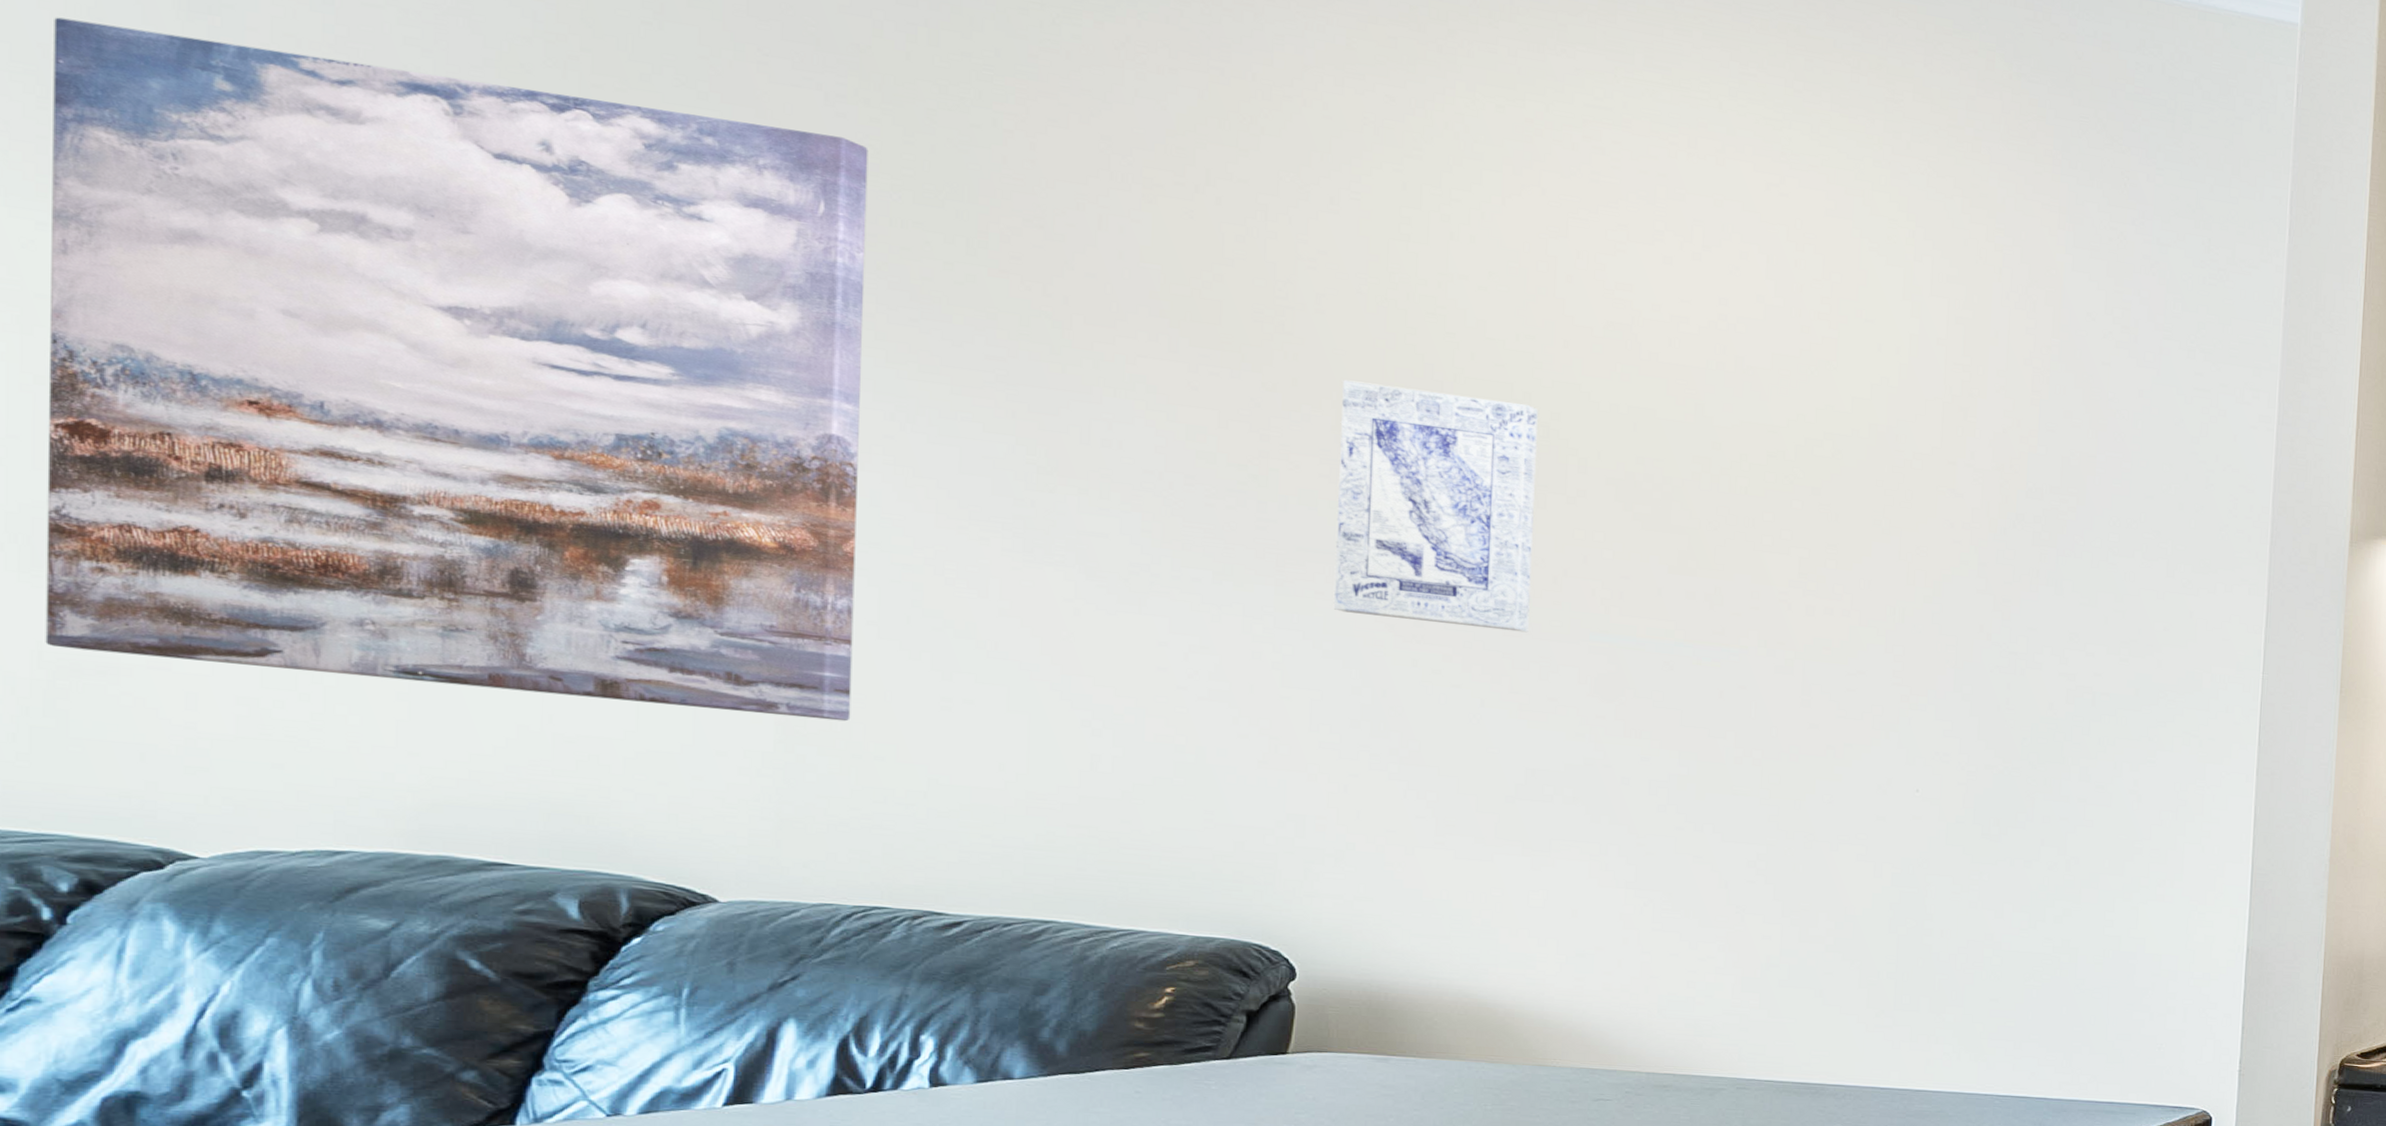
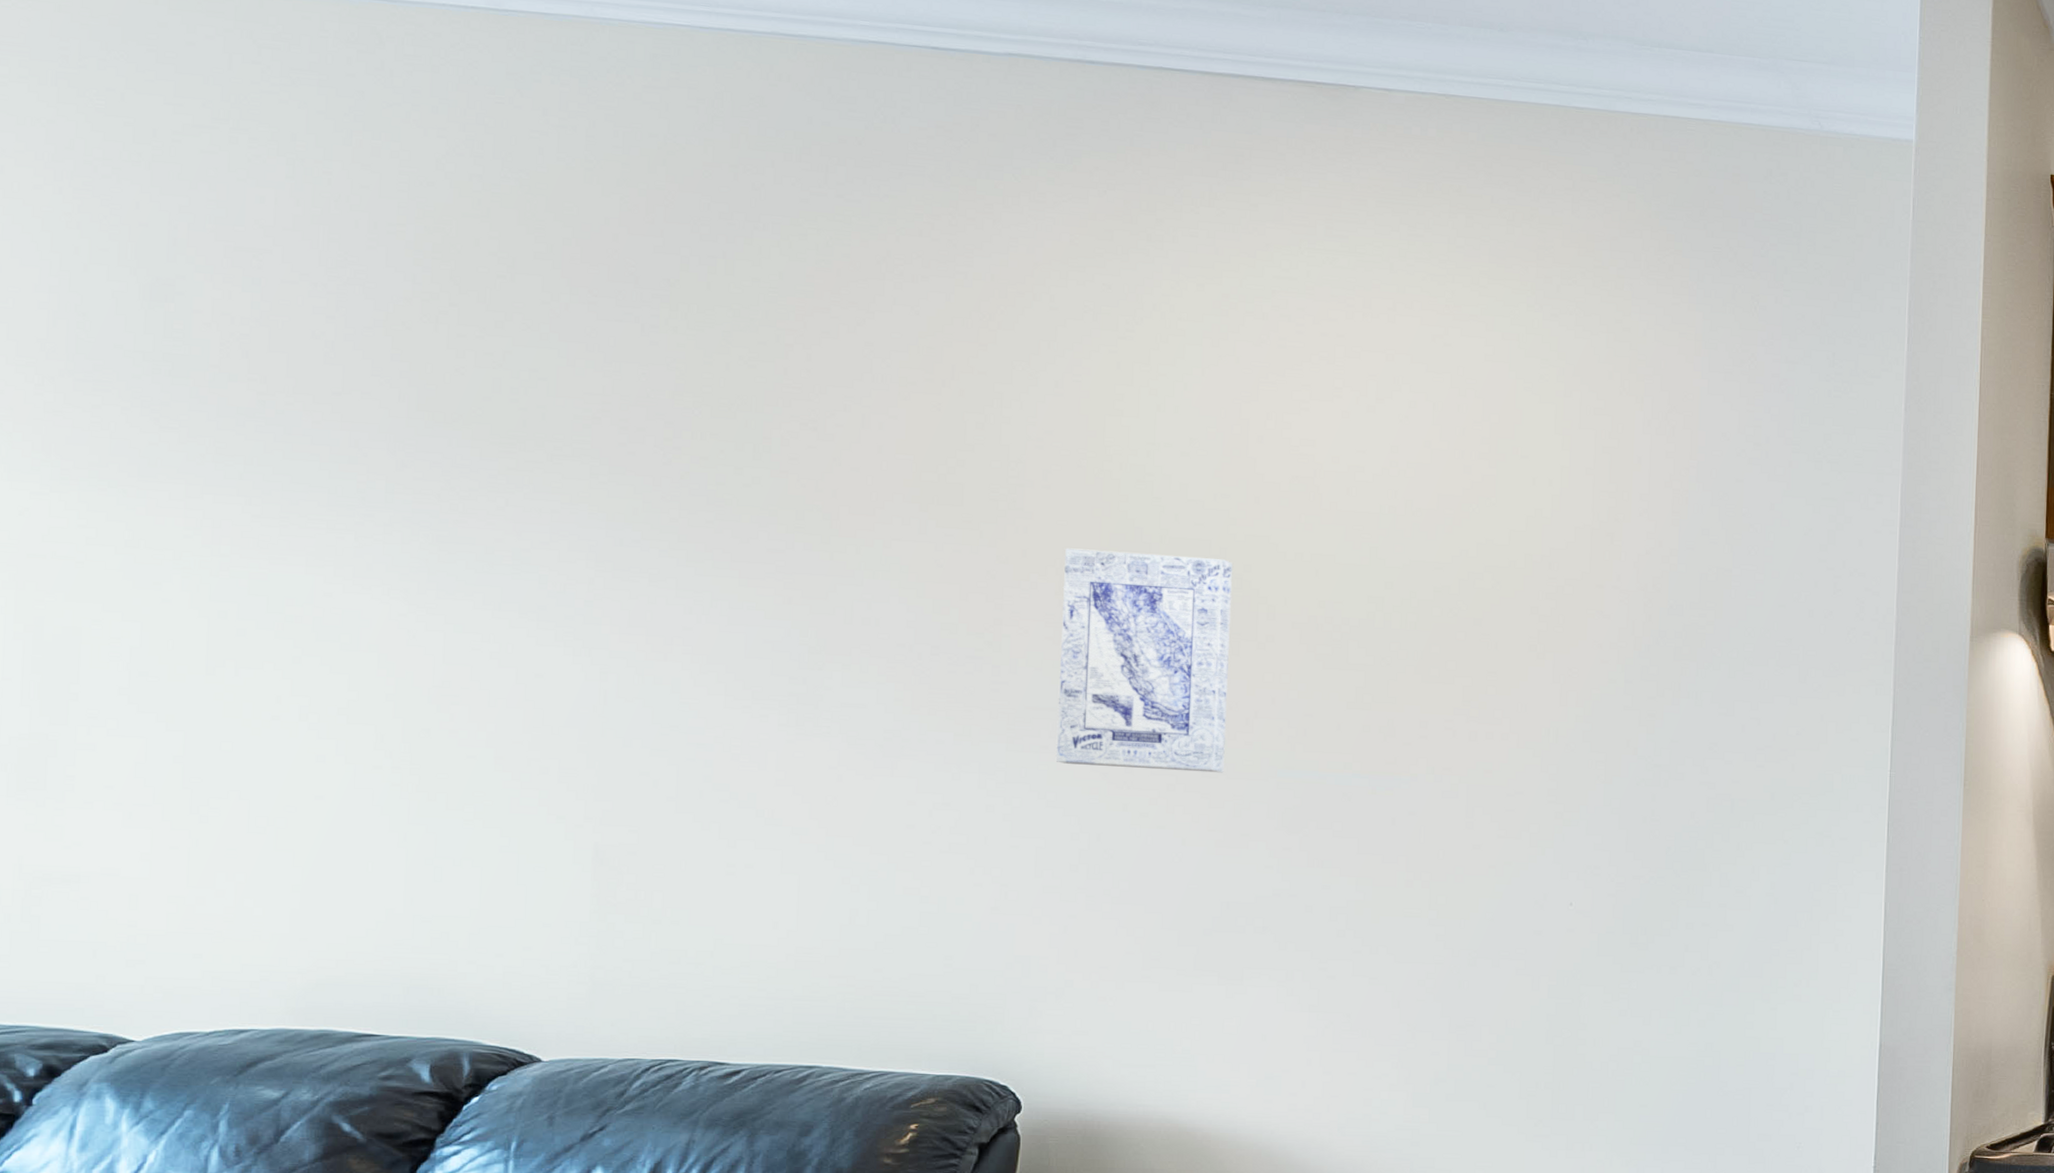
wall art: present [45,17,869,722] -> none [25,315,676,890]

